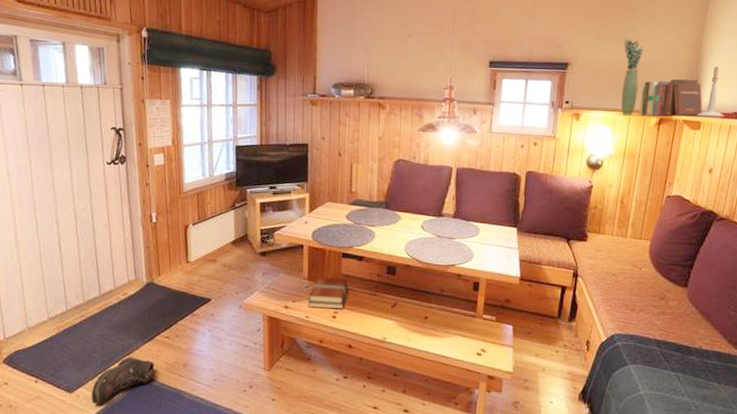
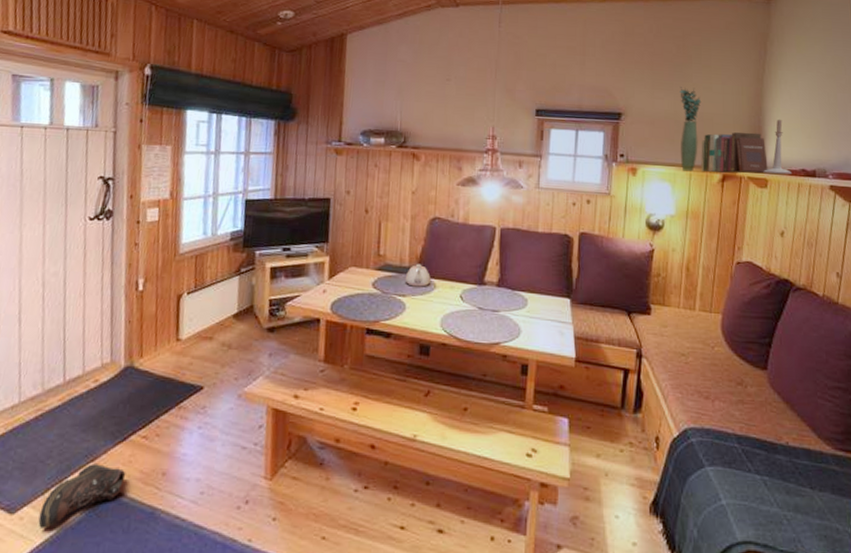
books: present [307,277,348,310] -> none [322,358,373,399]
teapot: none [374,199,396,219] -> present [405,263,431,287]

